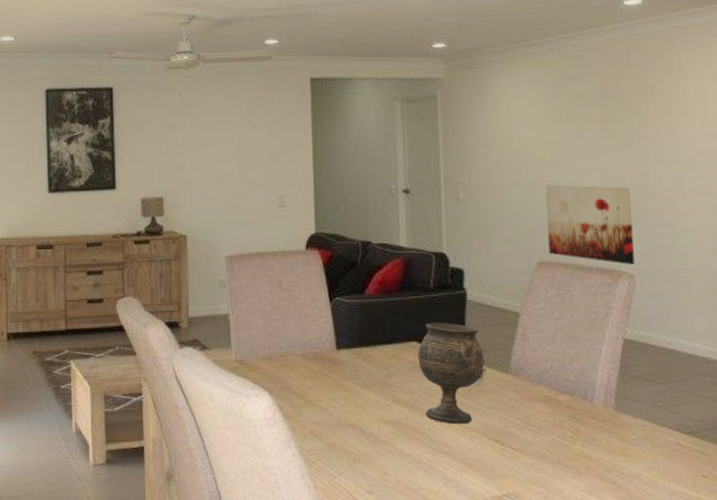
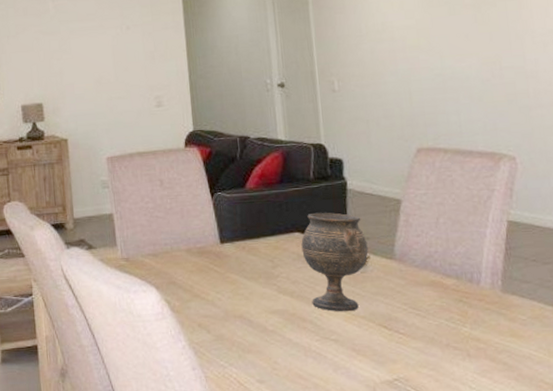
wall art: present [544,185,636,265] -> none [420,69,516,147]

